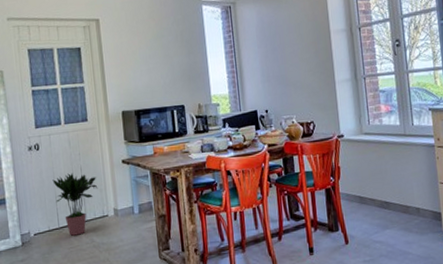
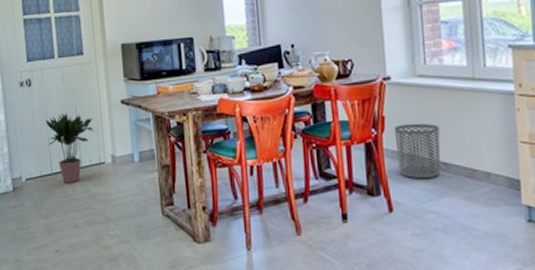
waste bin: none [347,171,384,216] -> present [394,123,441,179]

